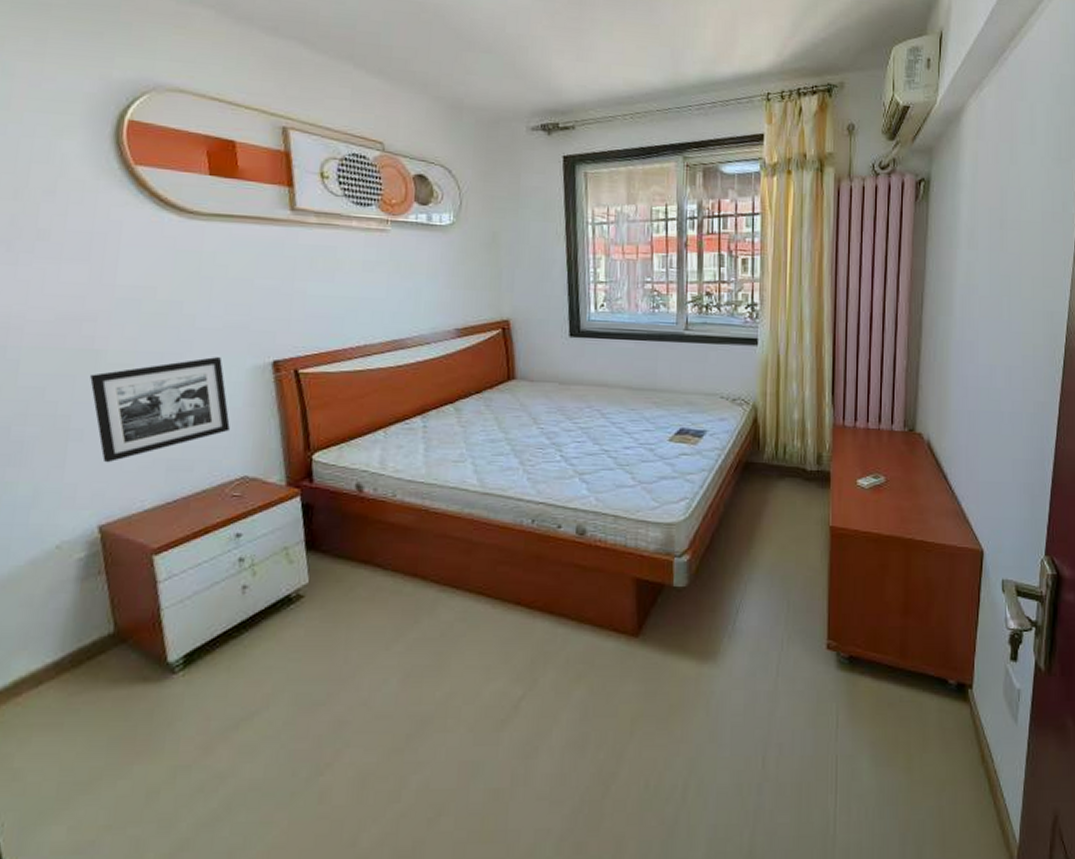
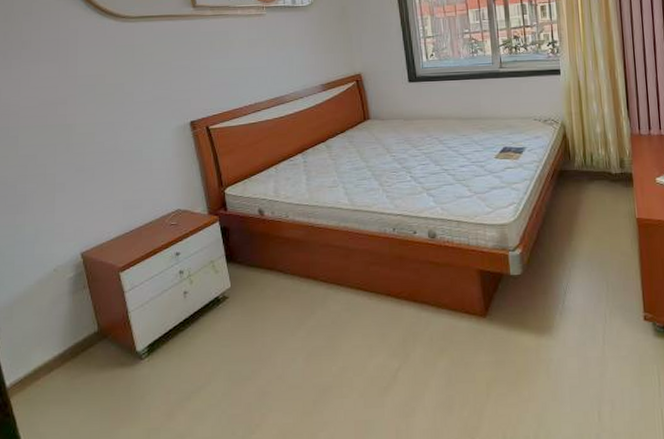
picture frame: present [90,357,230,463] -> none [66,122,164,207]

